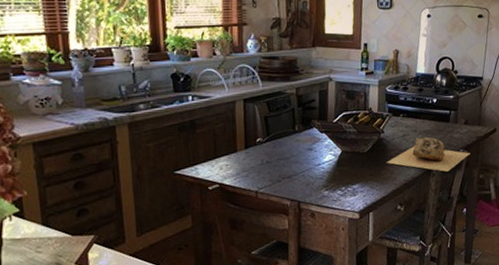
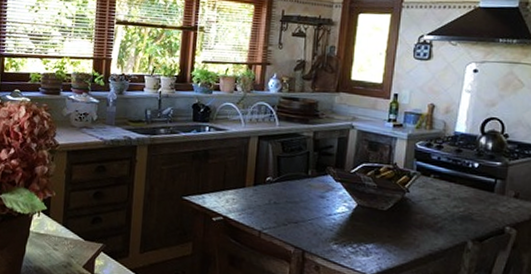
mineral sample: present [387,136,470,172] -> none [410,203,520,250]

